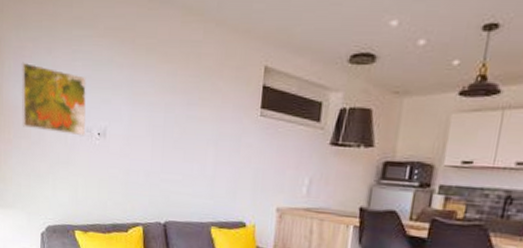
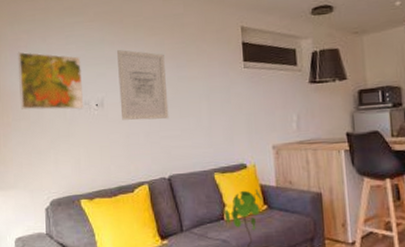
wall art: none [123,74,175,161] -> present [117,49,169,120]

